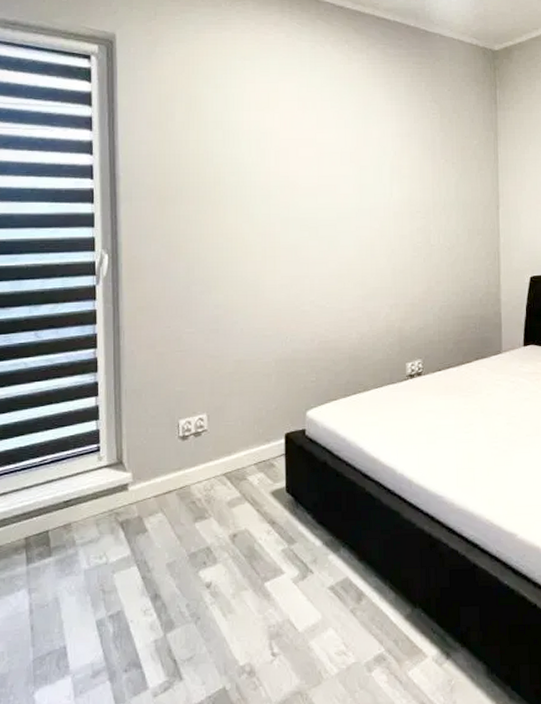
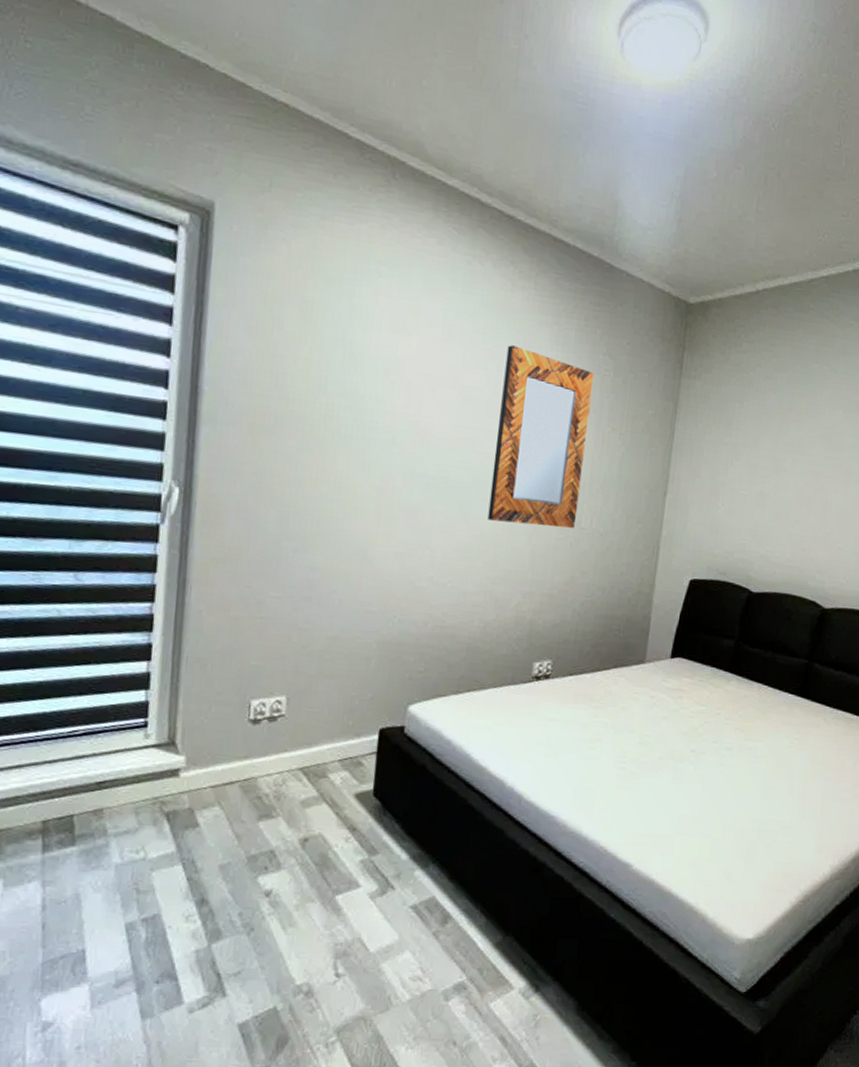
home mirror: none [351,106,426,248] -> present [487,345,594,528]

